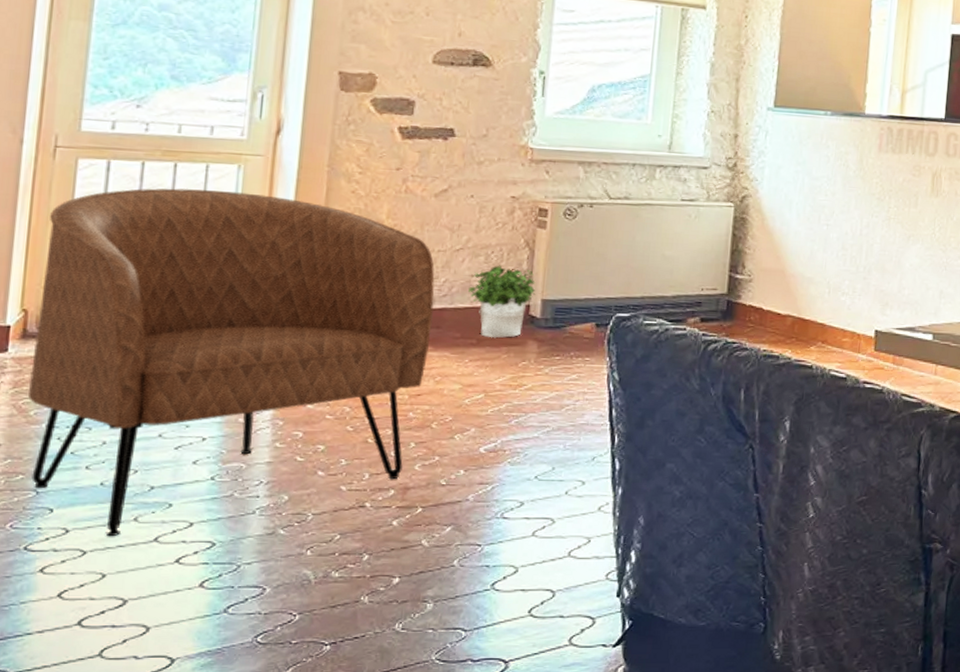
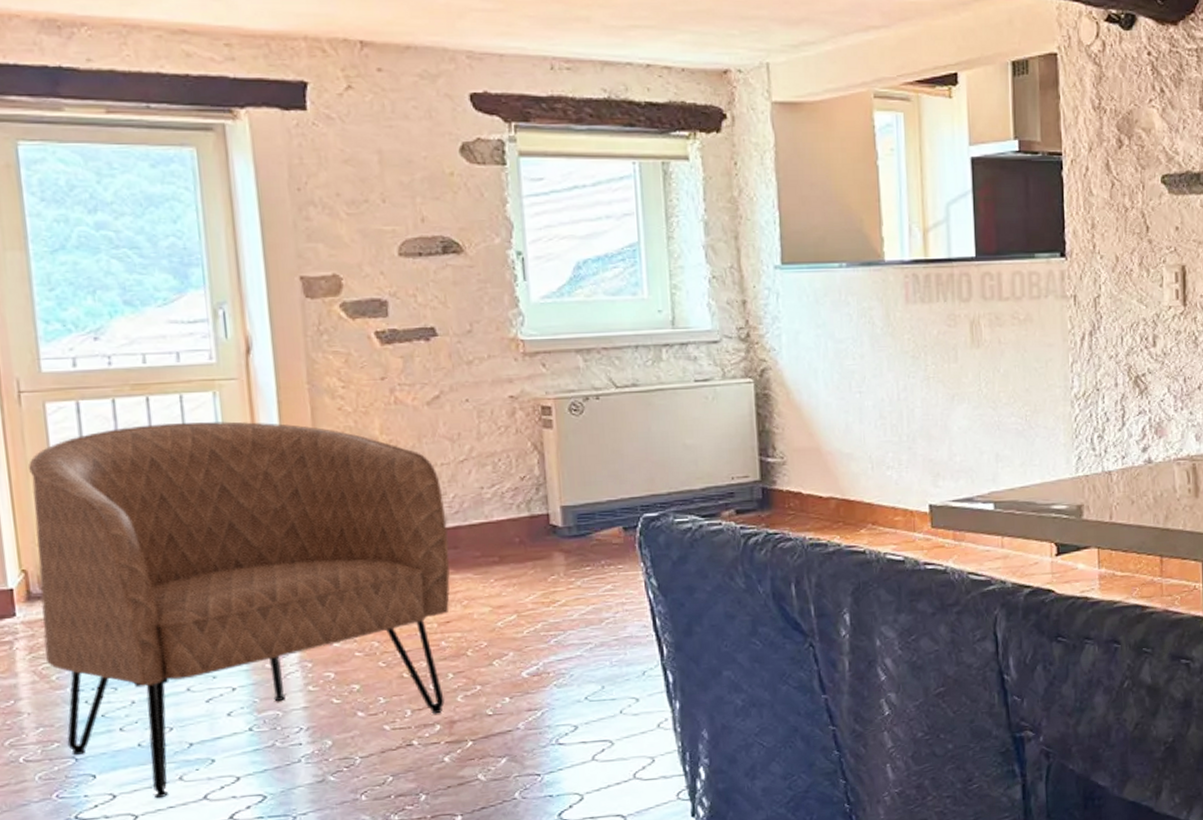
potted plant: present [469,265,536,339] -> none [481,473,553,554]

